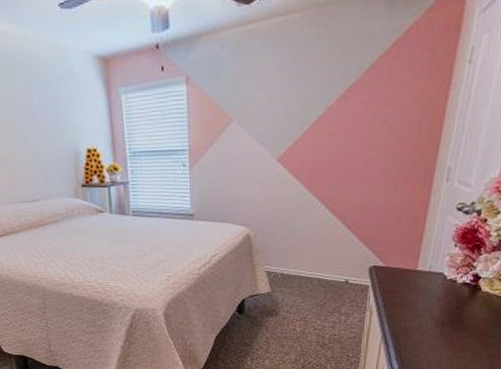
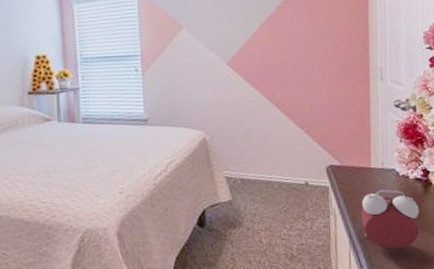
alarm clock: none [396,292,461,346] -> present [359,189,419,250]

